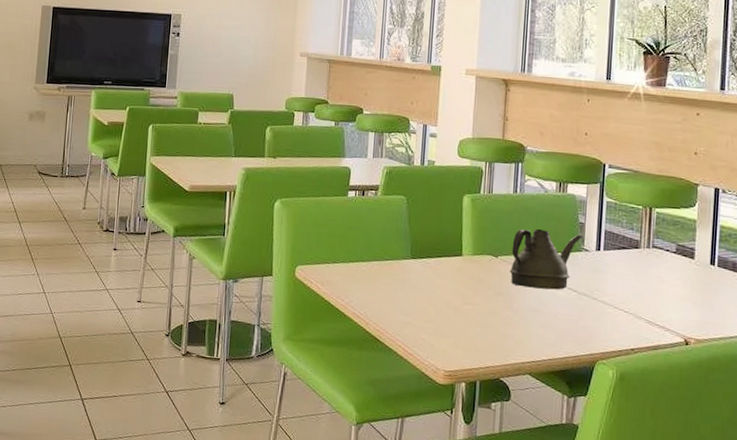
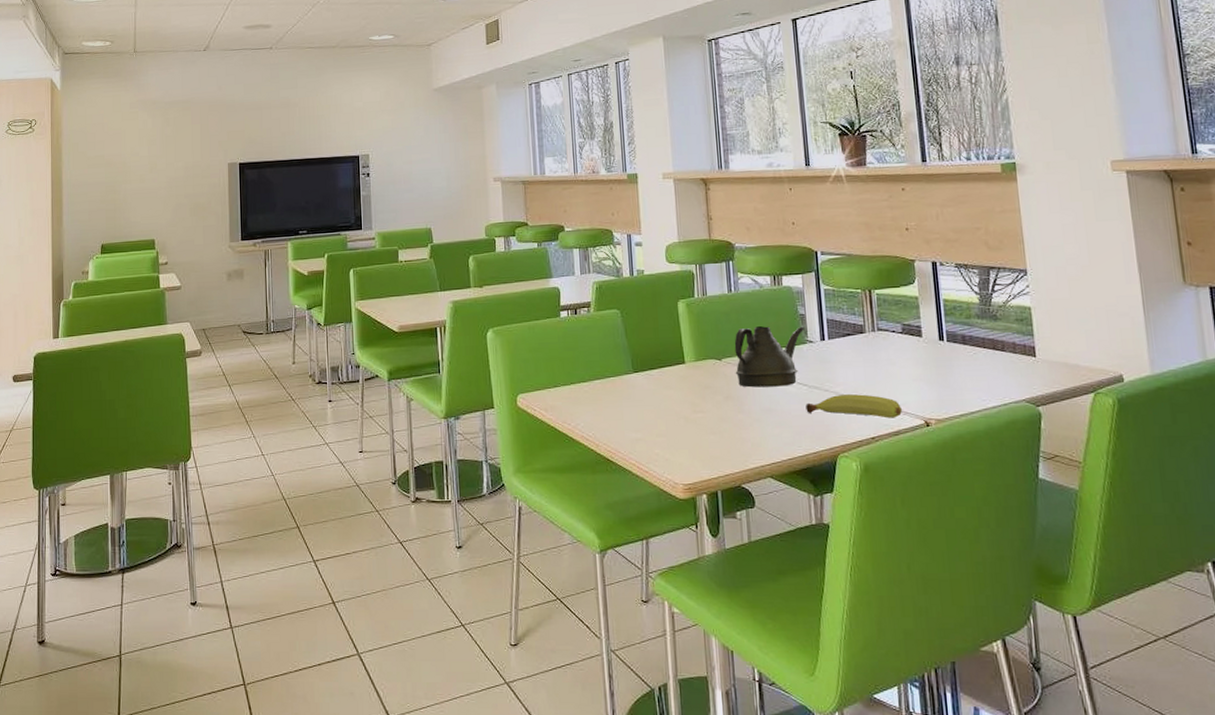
fruit: none [572,304,665,333] -> present [805,394,903,419]

